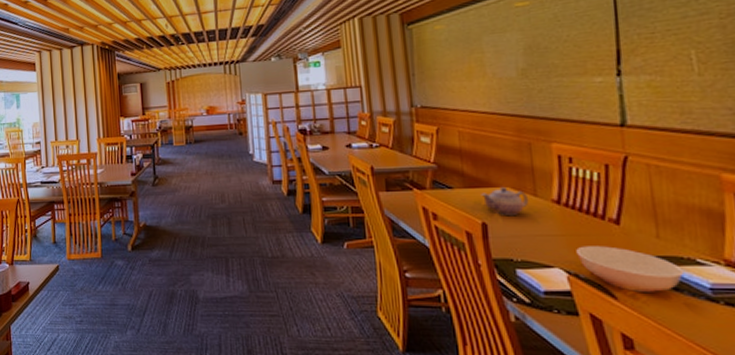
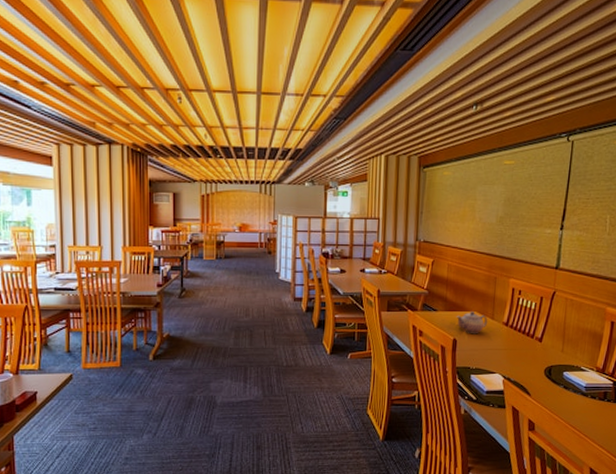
bowl: present [576,246,683,294] -> none [511,357,572,391]

